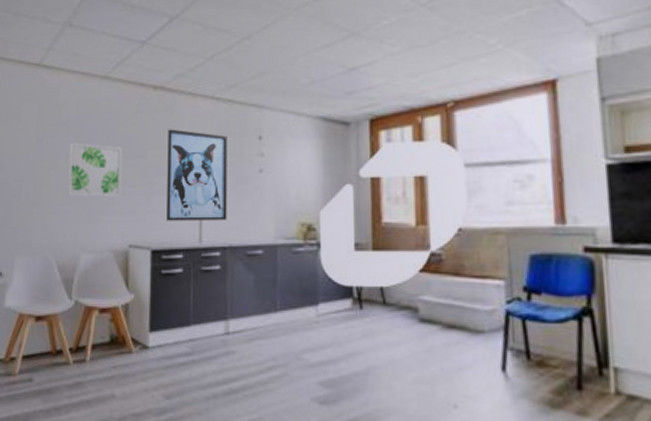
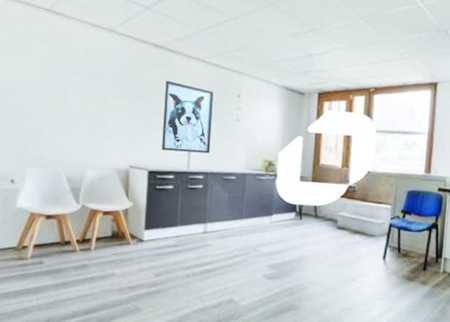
wall art: present [67,143,122,197] -> none [76,81,126,128]

